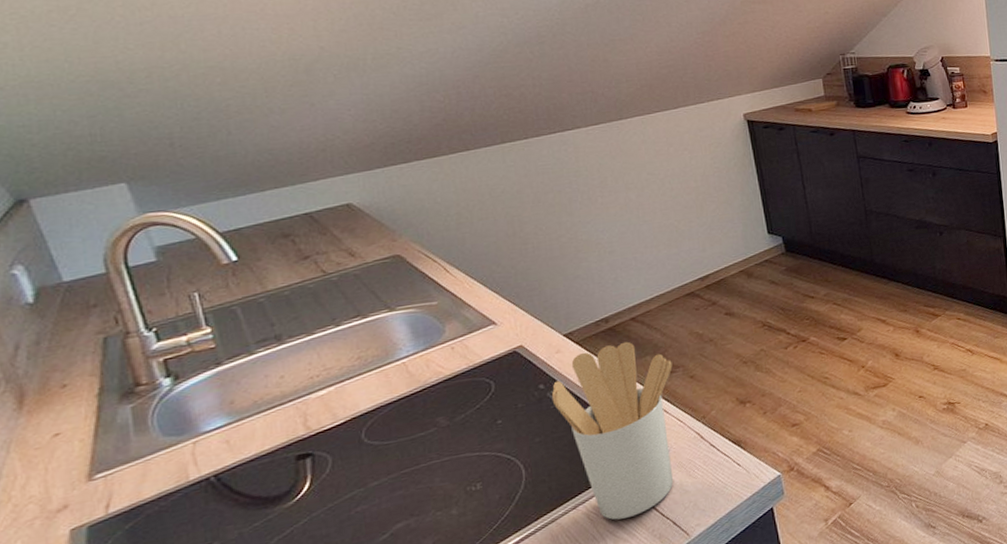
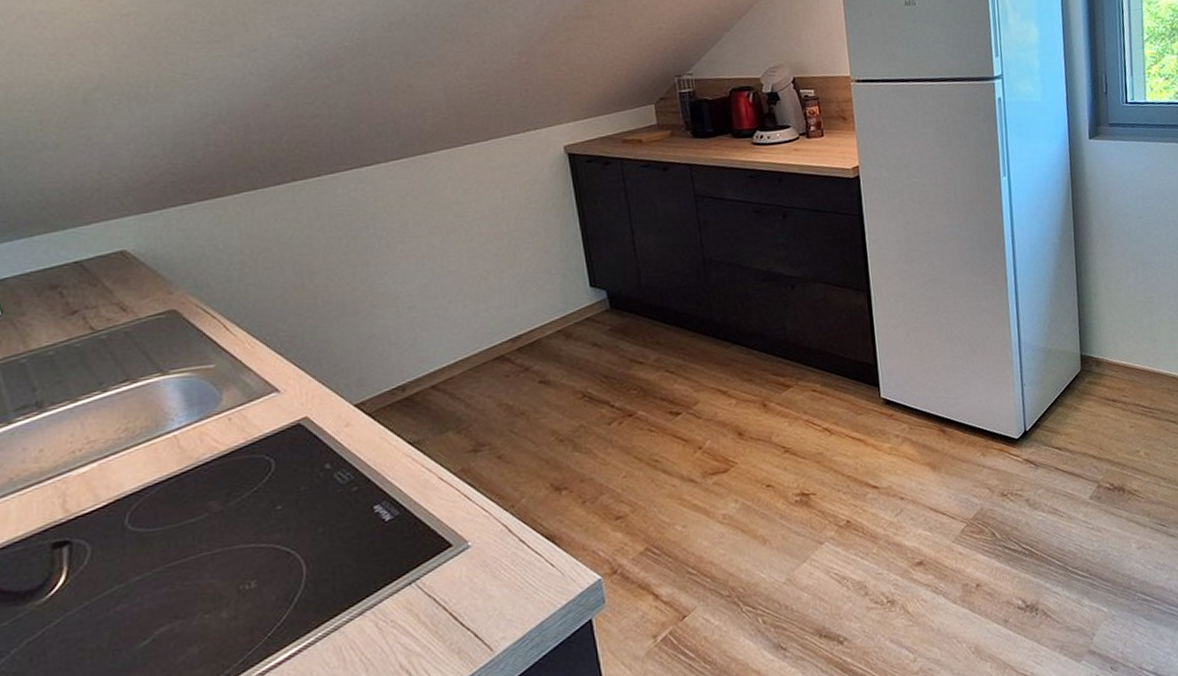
utensil holder: present [551,341,674,520] -> none [338,413,478,630]

